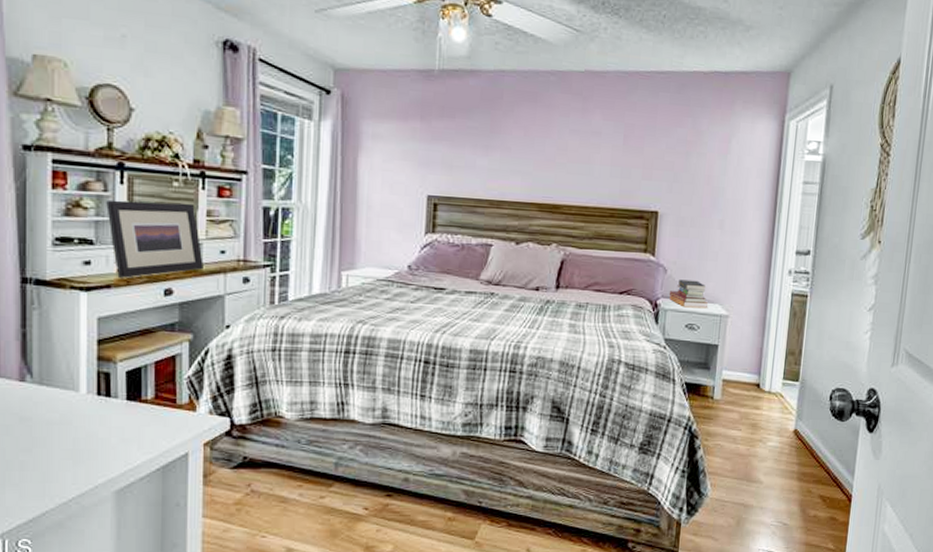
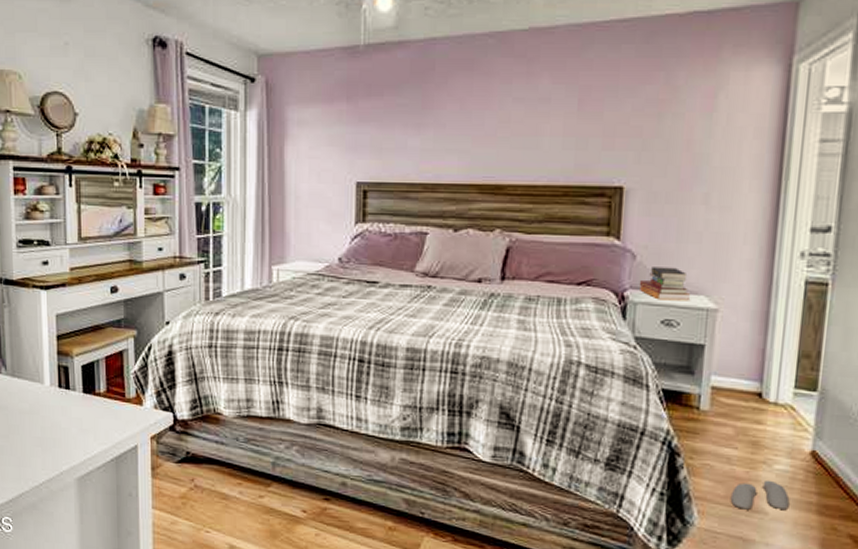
picture frame: present [106,200,203,278] -> none [59,202,144,277]
slippers: none [735,455,778,480] -> present [730,480,790,510]

